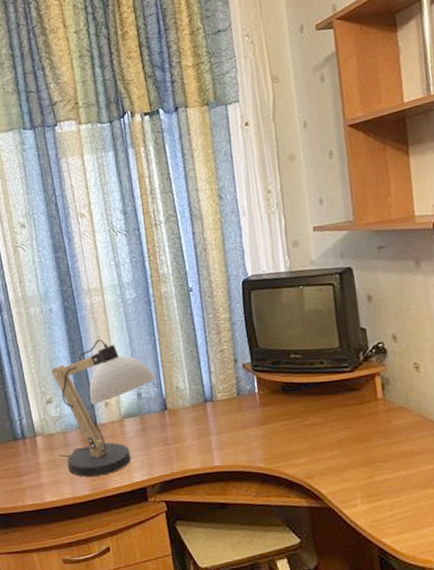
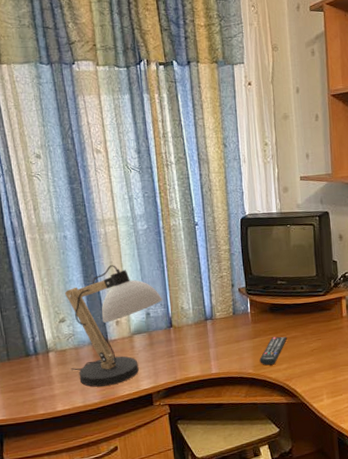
remote control: none [271,423,306,459] -> present [259,336,288,366]

